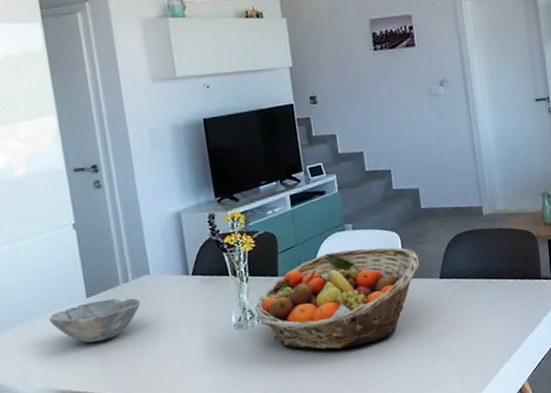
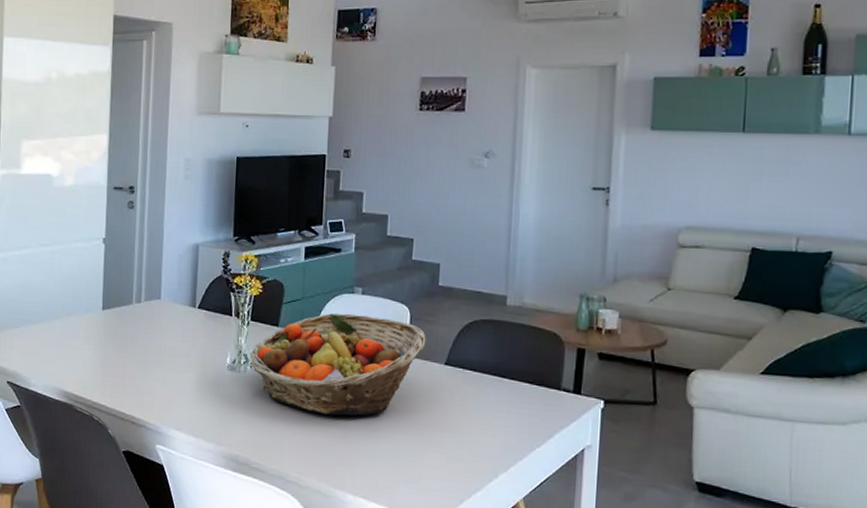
bowl: present [48,298,141,343] -> none [67,314,148,354]

